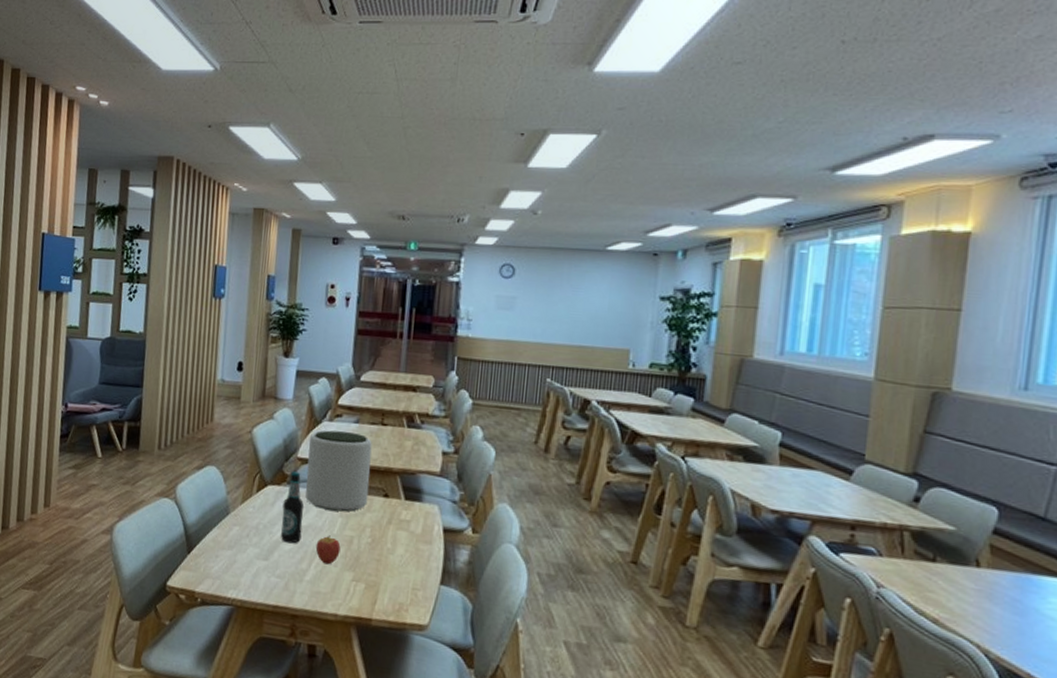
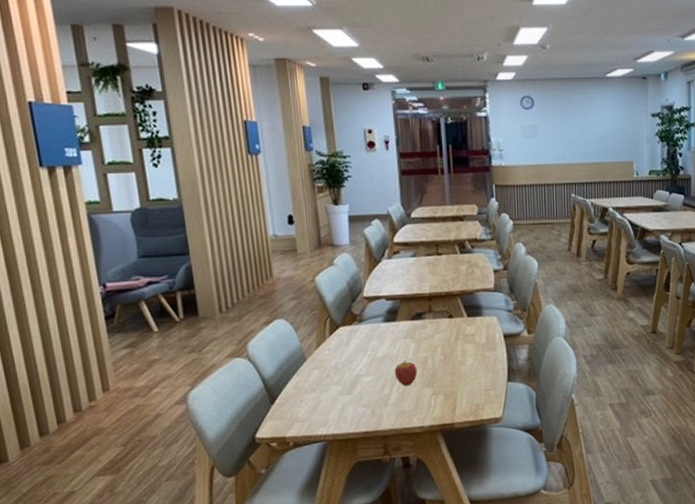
bottle: present [281,471,304,544] -> none [357,310,380,375]
plant pot: present [305,430,372,512] -> none [371,266,435,339]

